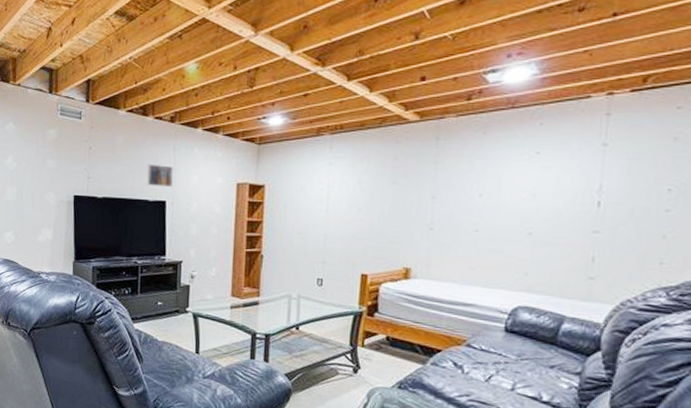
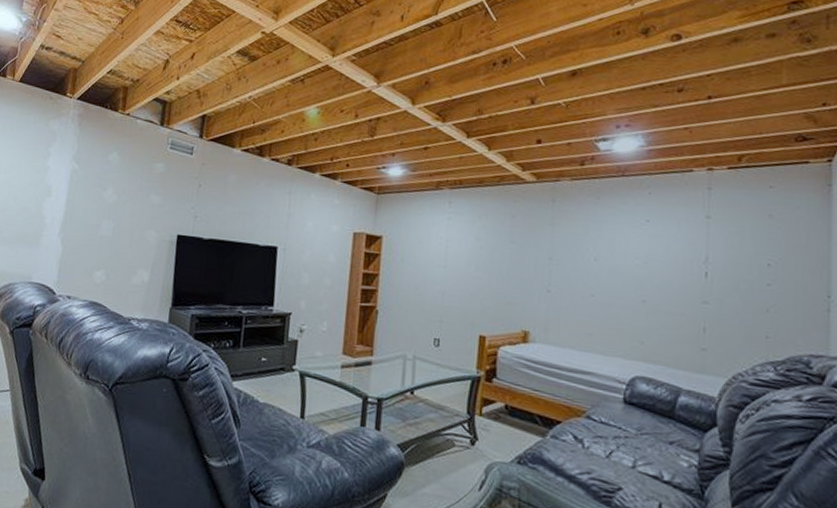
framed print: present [146,164,173,188] -> none [258,206,288,233]

